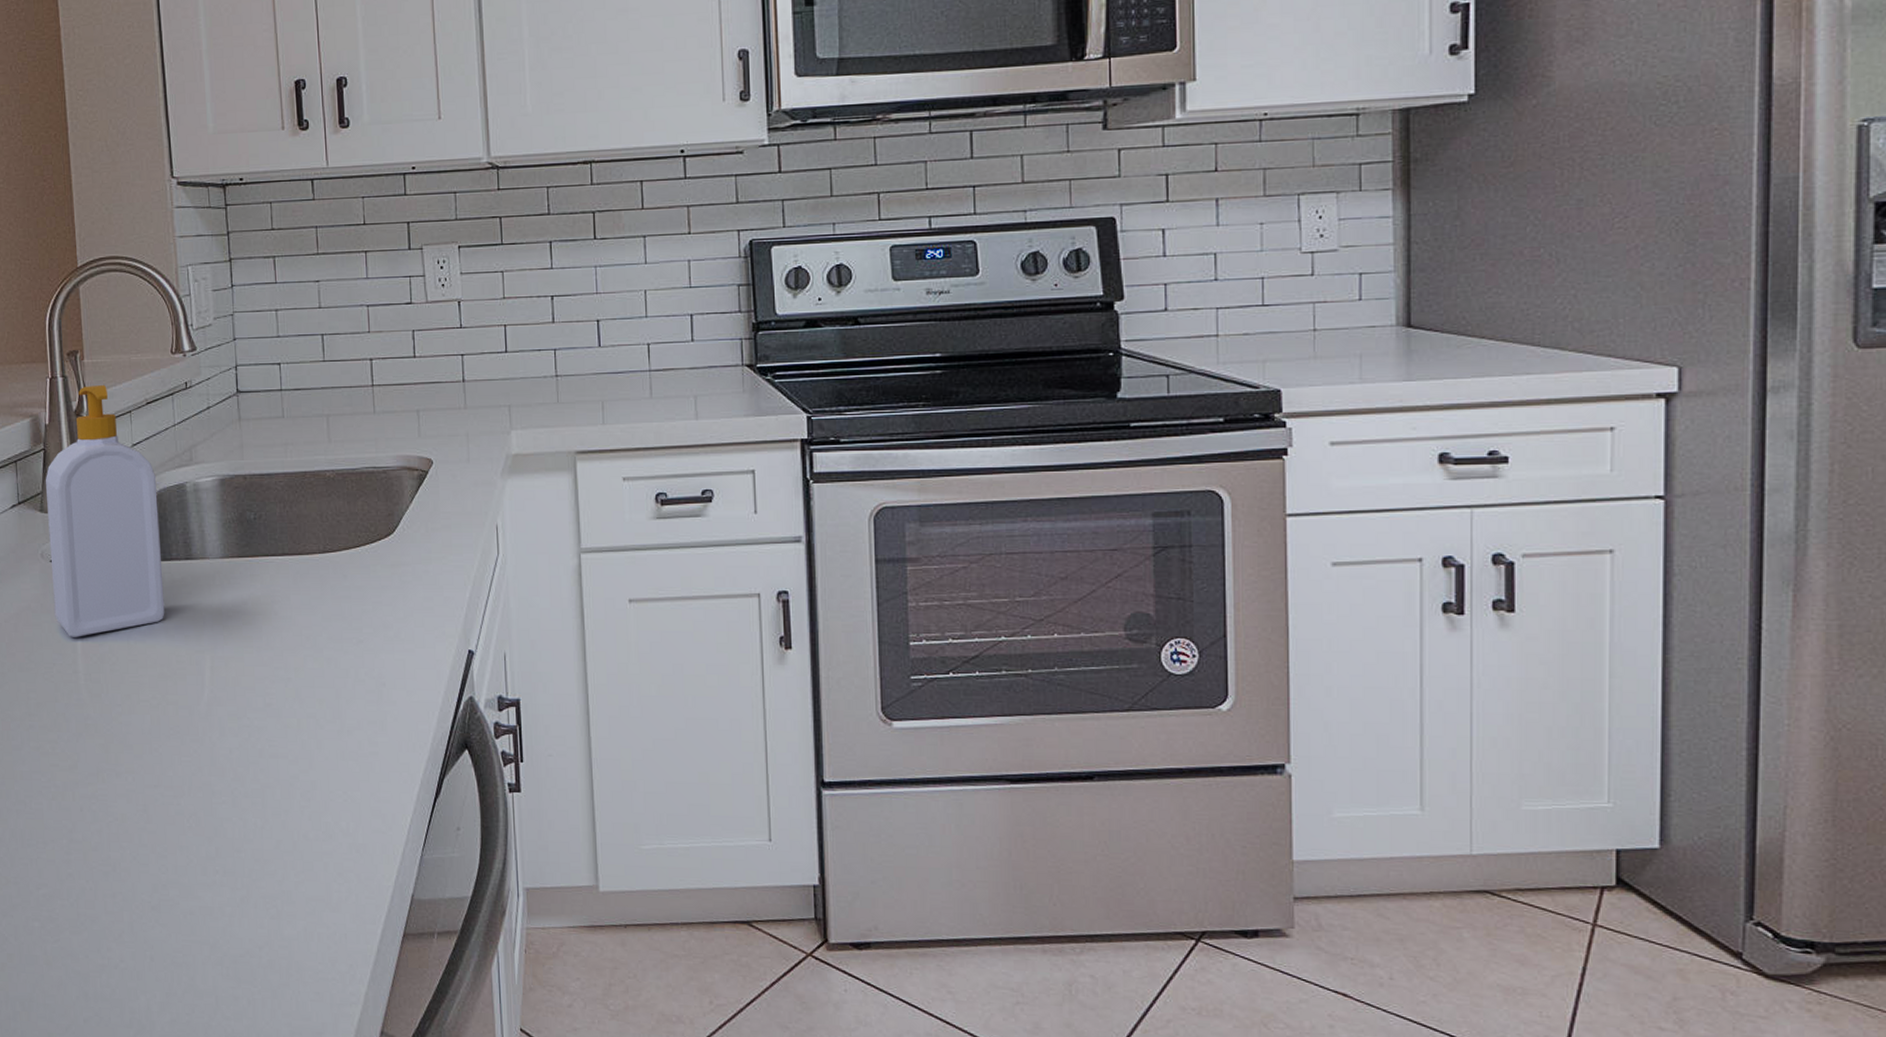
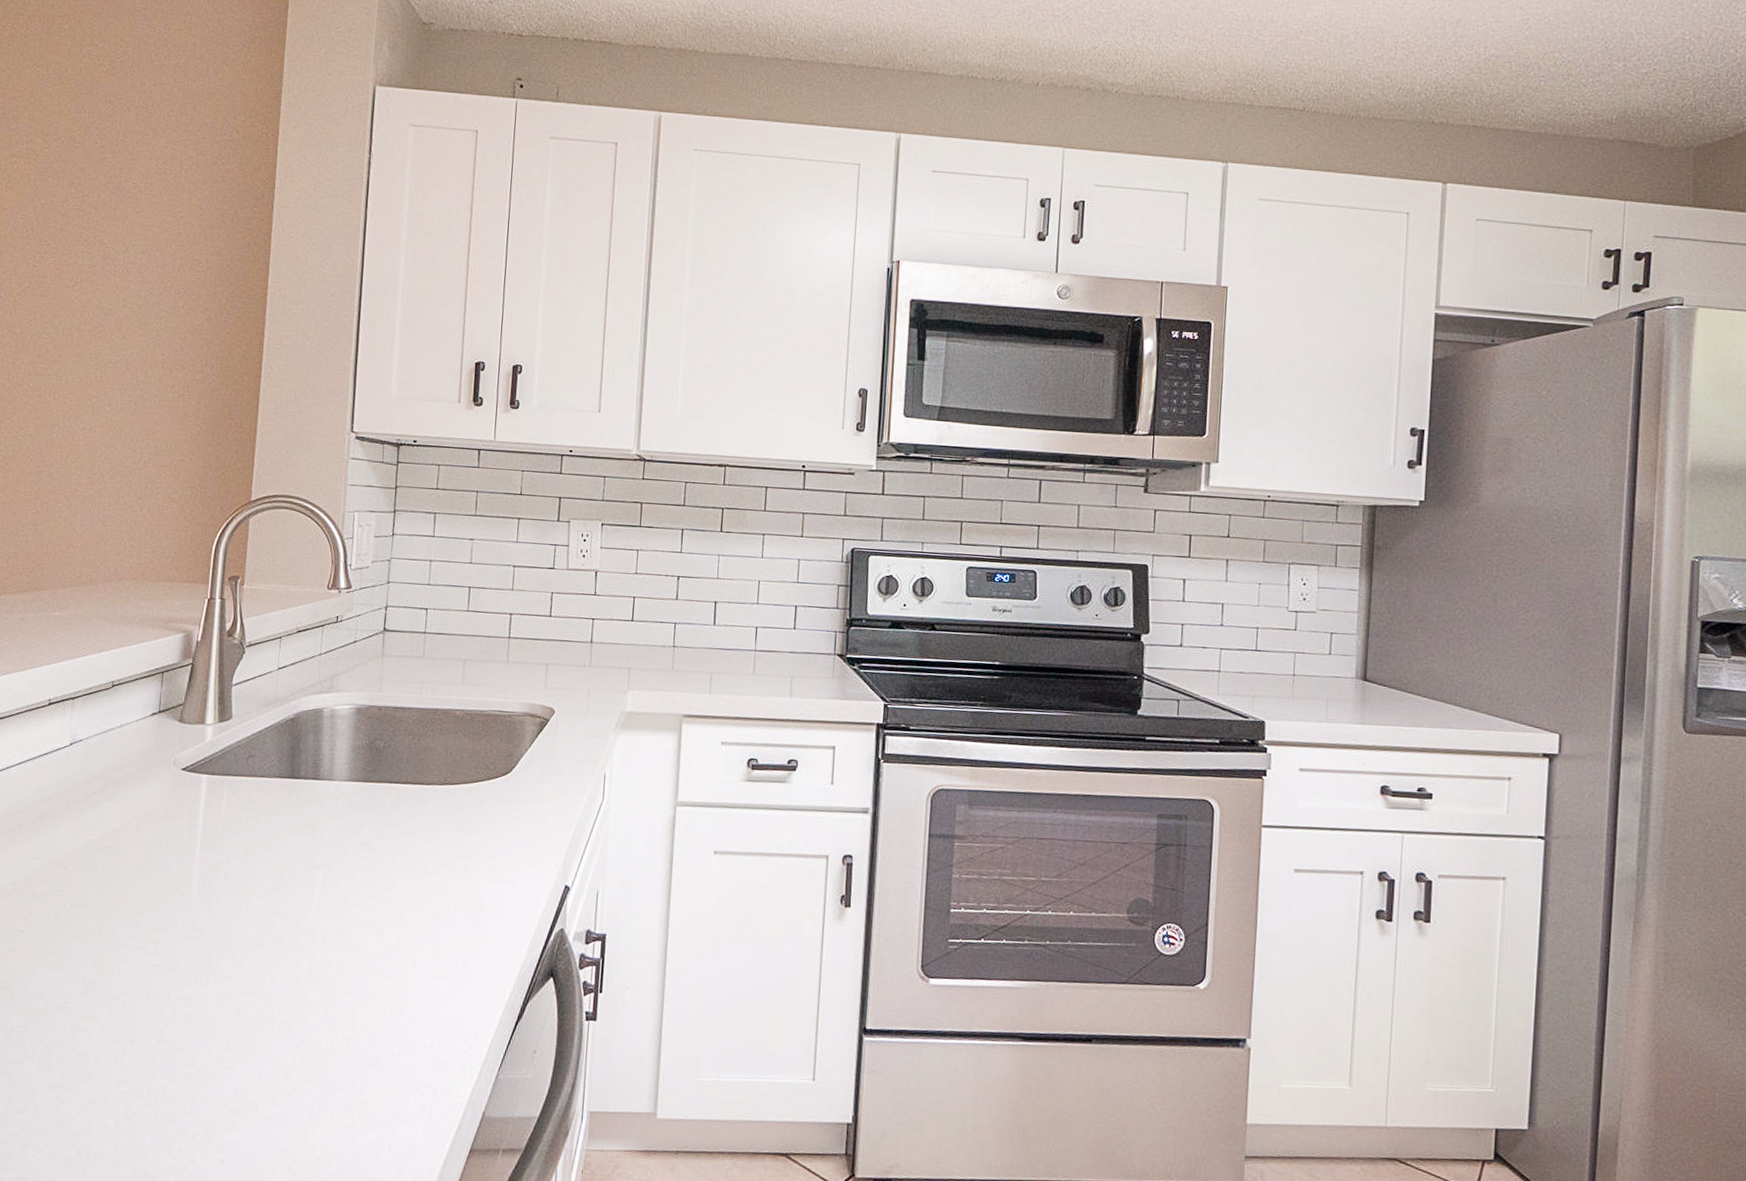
soap bottle: present [46,385,165,637] -> none [178,609,296,844]

